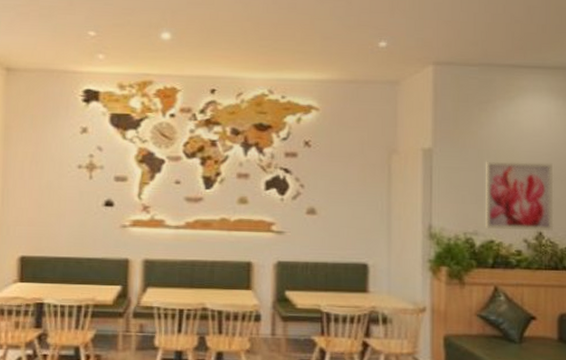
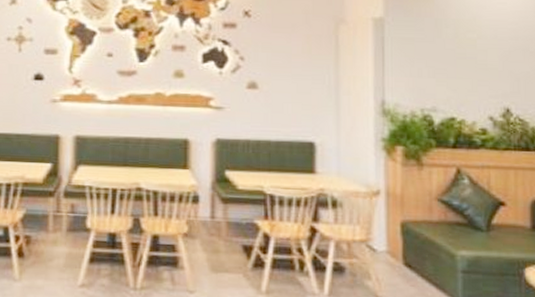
wall art: present [485,161,554,232] -> none [444,31,523,108]

